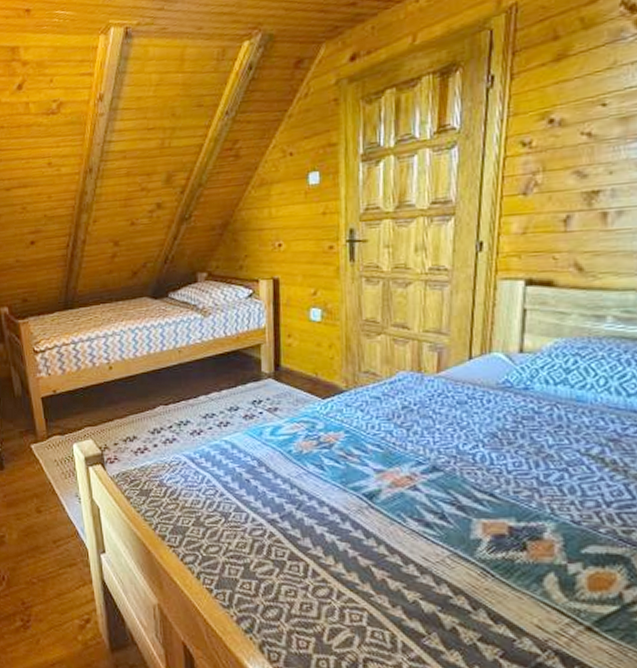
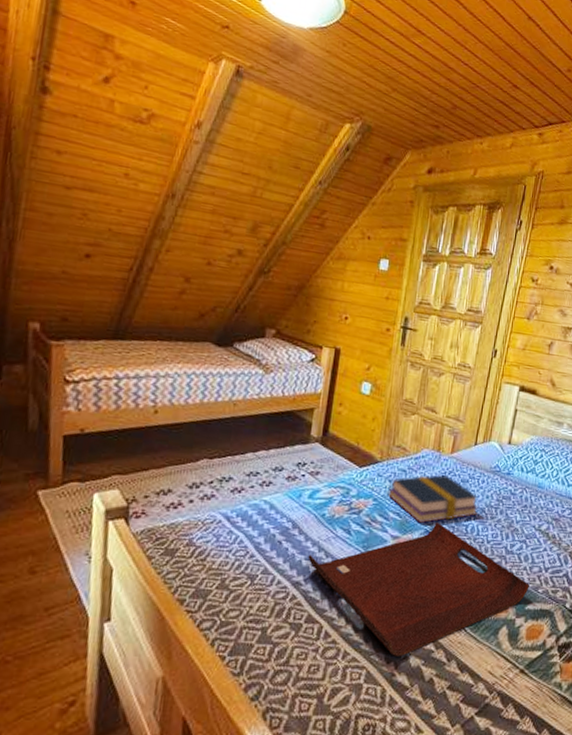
serving tray: none [280,452,583,601] -> present [308,522,529,656]
book: none [361,397,488,455] -> present [387,474,479,524]

